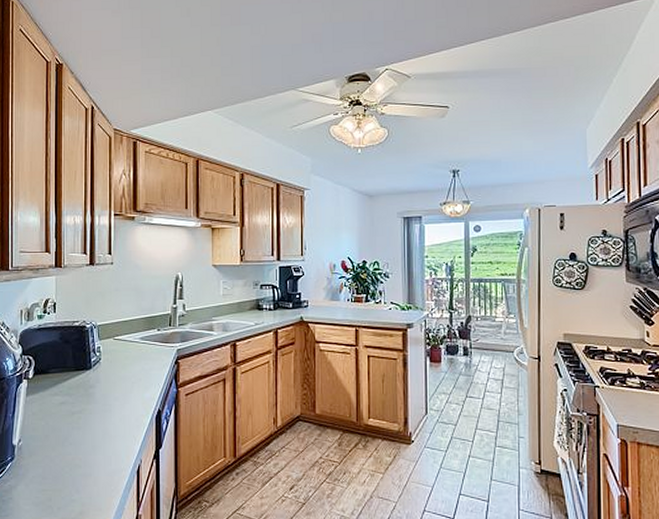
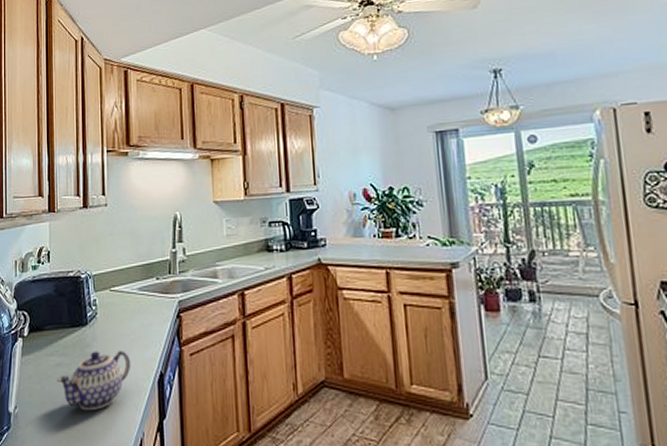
teapot: none [61,391,132,443] -> present [57,351,131,411]

